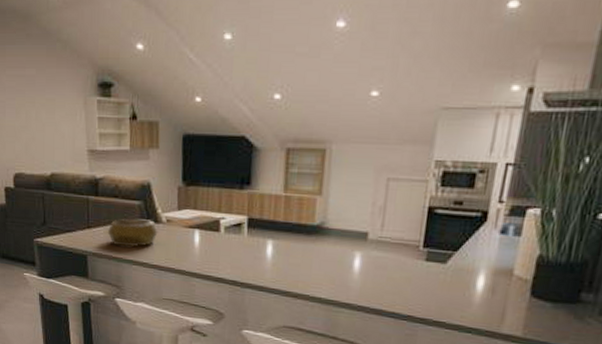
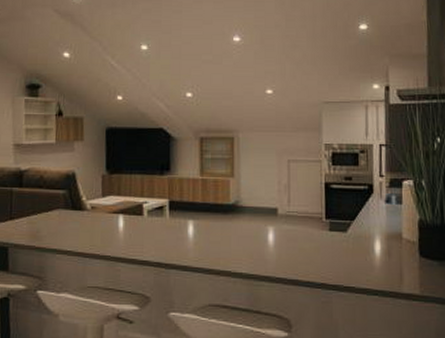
decorative bowl: present [107,218,158,247] -> none [30,207,83,236]

